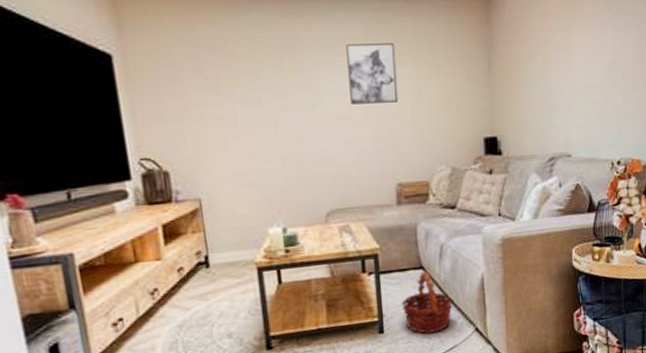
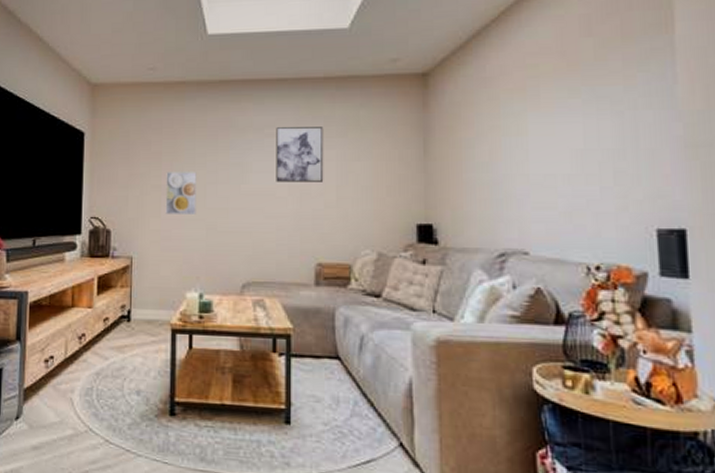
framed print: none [227,98,268,148] -> present [165,172,197,214]
basket: present [401,272,453,334] -> none [312,364,373,437]

